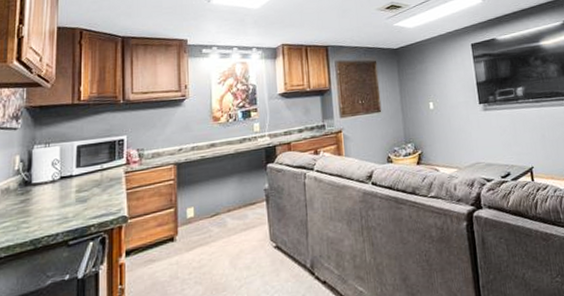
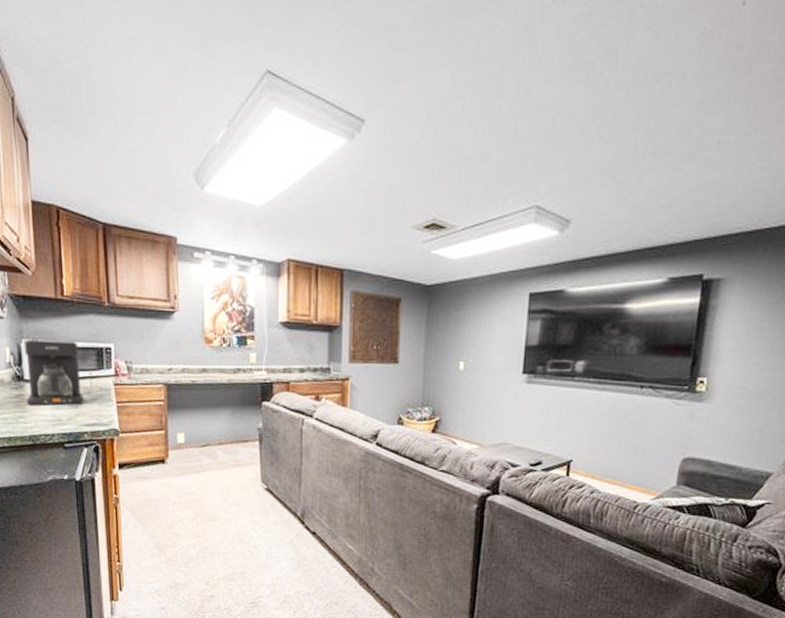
coffee maker: none [32,139,93,209] -> present [23,339,84,406]

